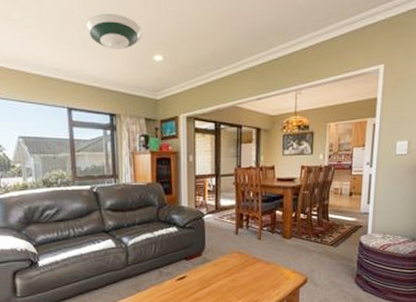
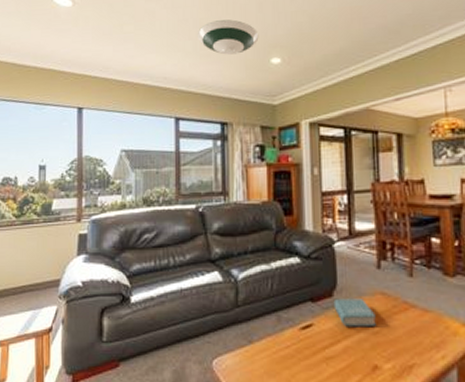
book: none [202,256,232,277] -> present [333,298,376,328]

